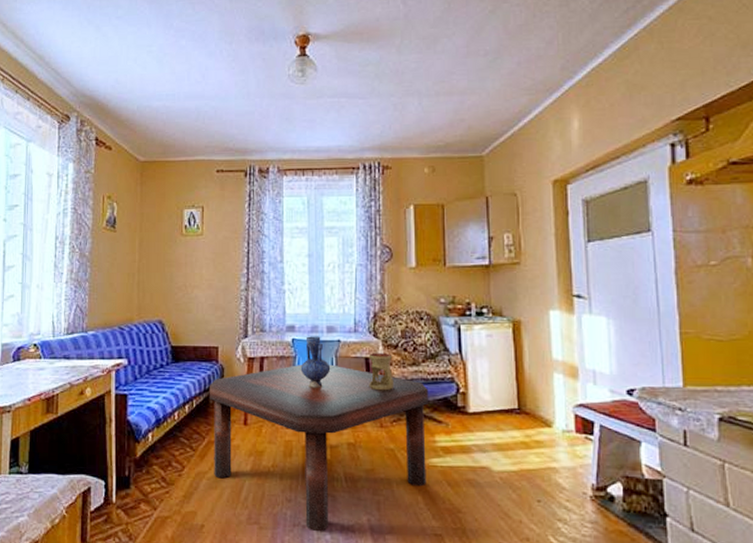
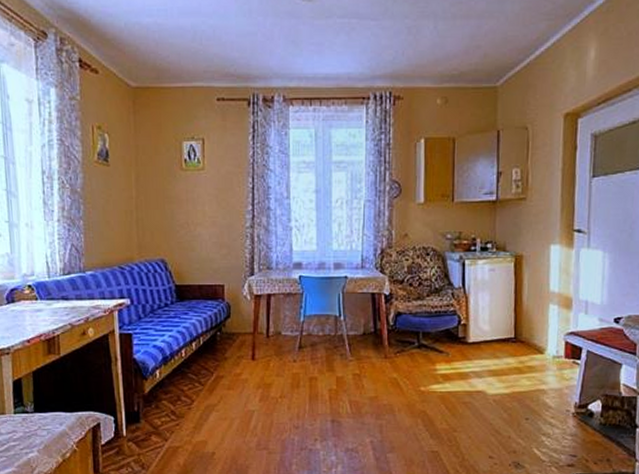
coffee table: present [209,364,429,532] -> none [215,300,432,454]
vase: present [300,336,331,388] -> none [307,273,338,323]
oil burner: present [368,353,393,391] -> none [374,288,399,324]

